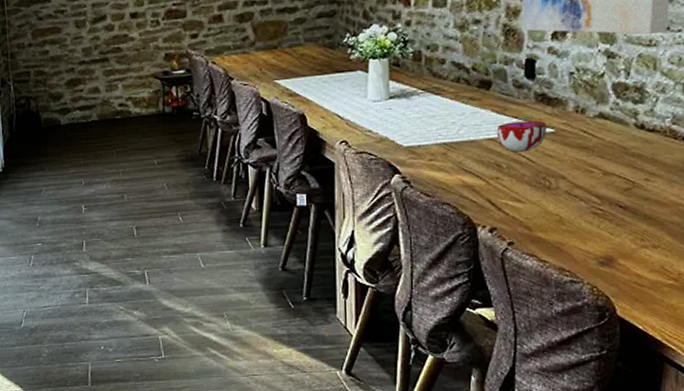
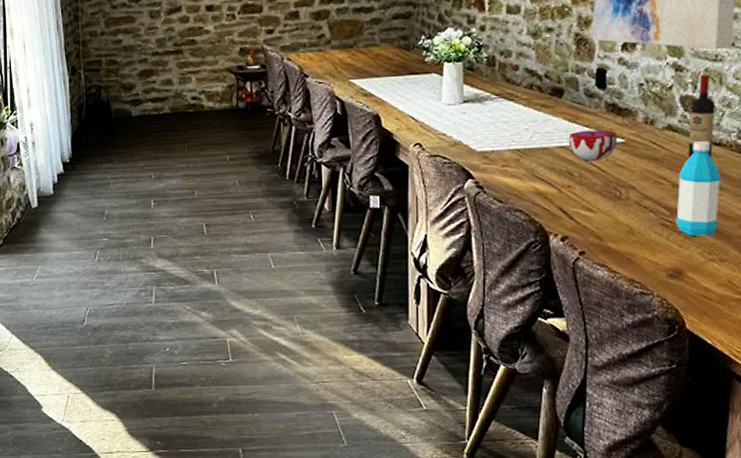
water bottle: none [607,128,654,223] -> present [676,141,721,236]
wine bottle: none [620,61,649,145] -> present [688,75,716,157]

